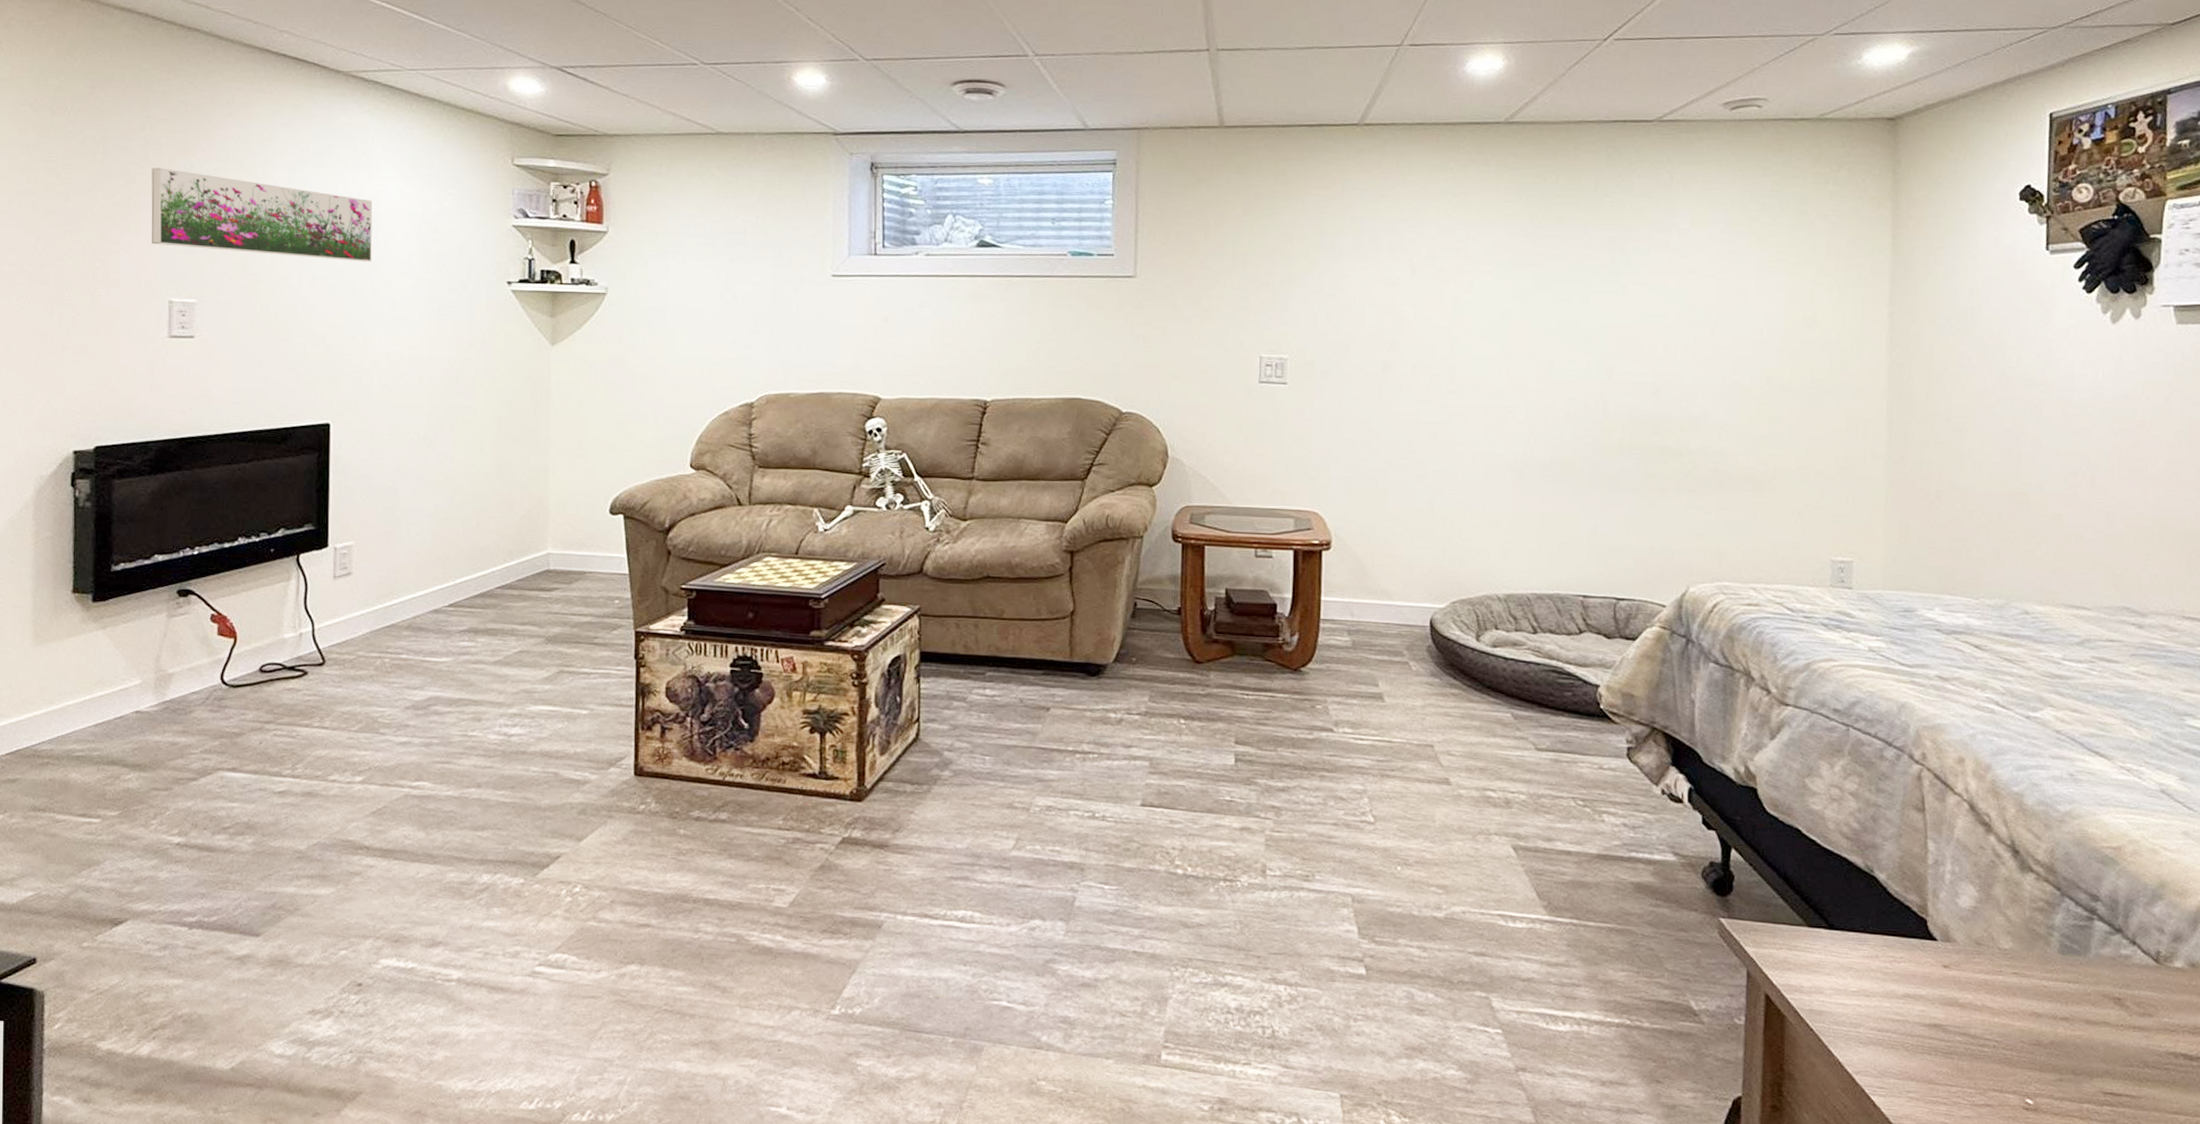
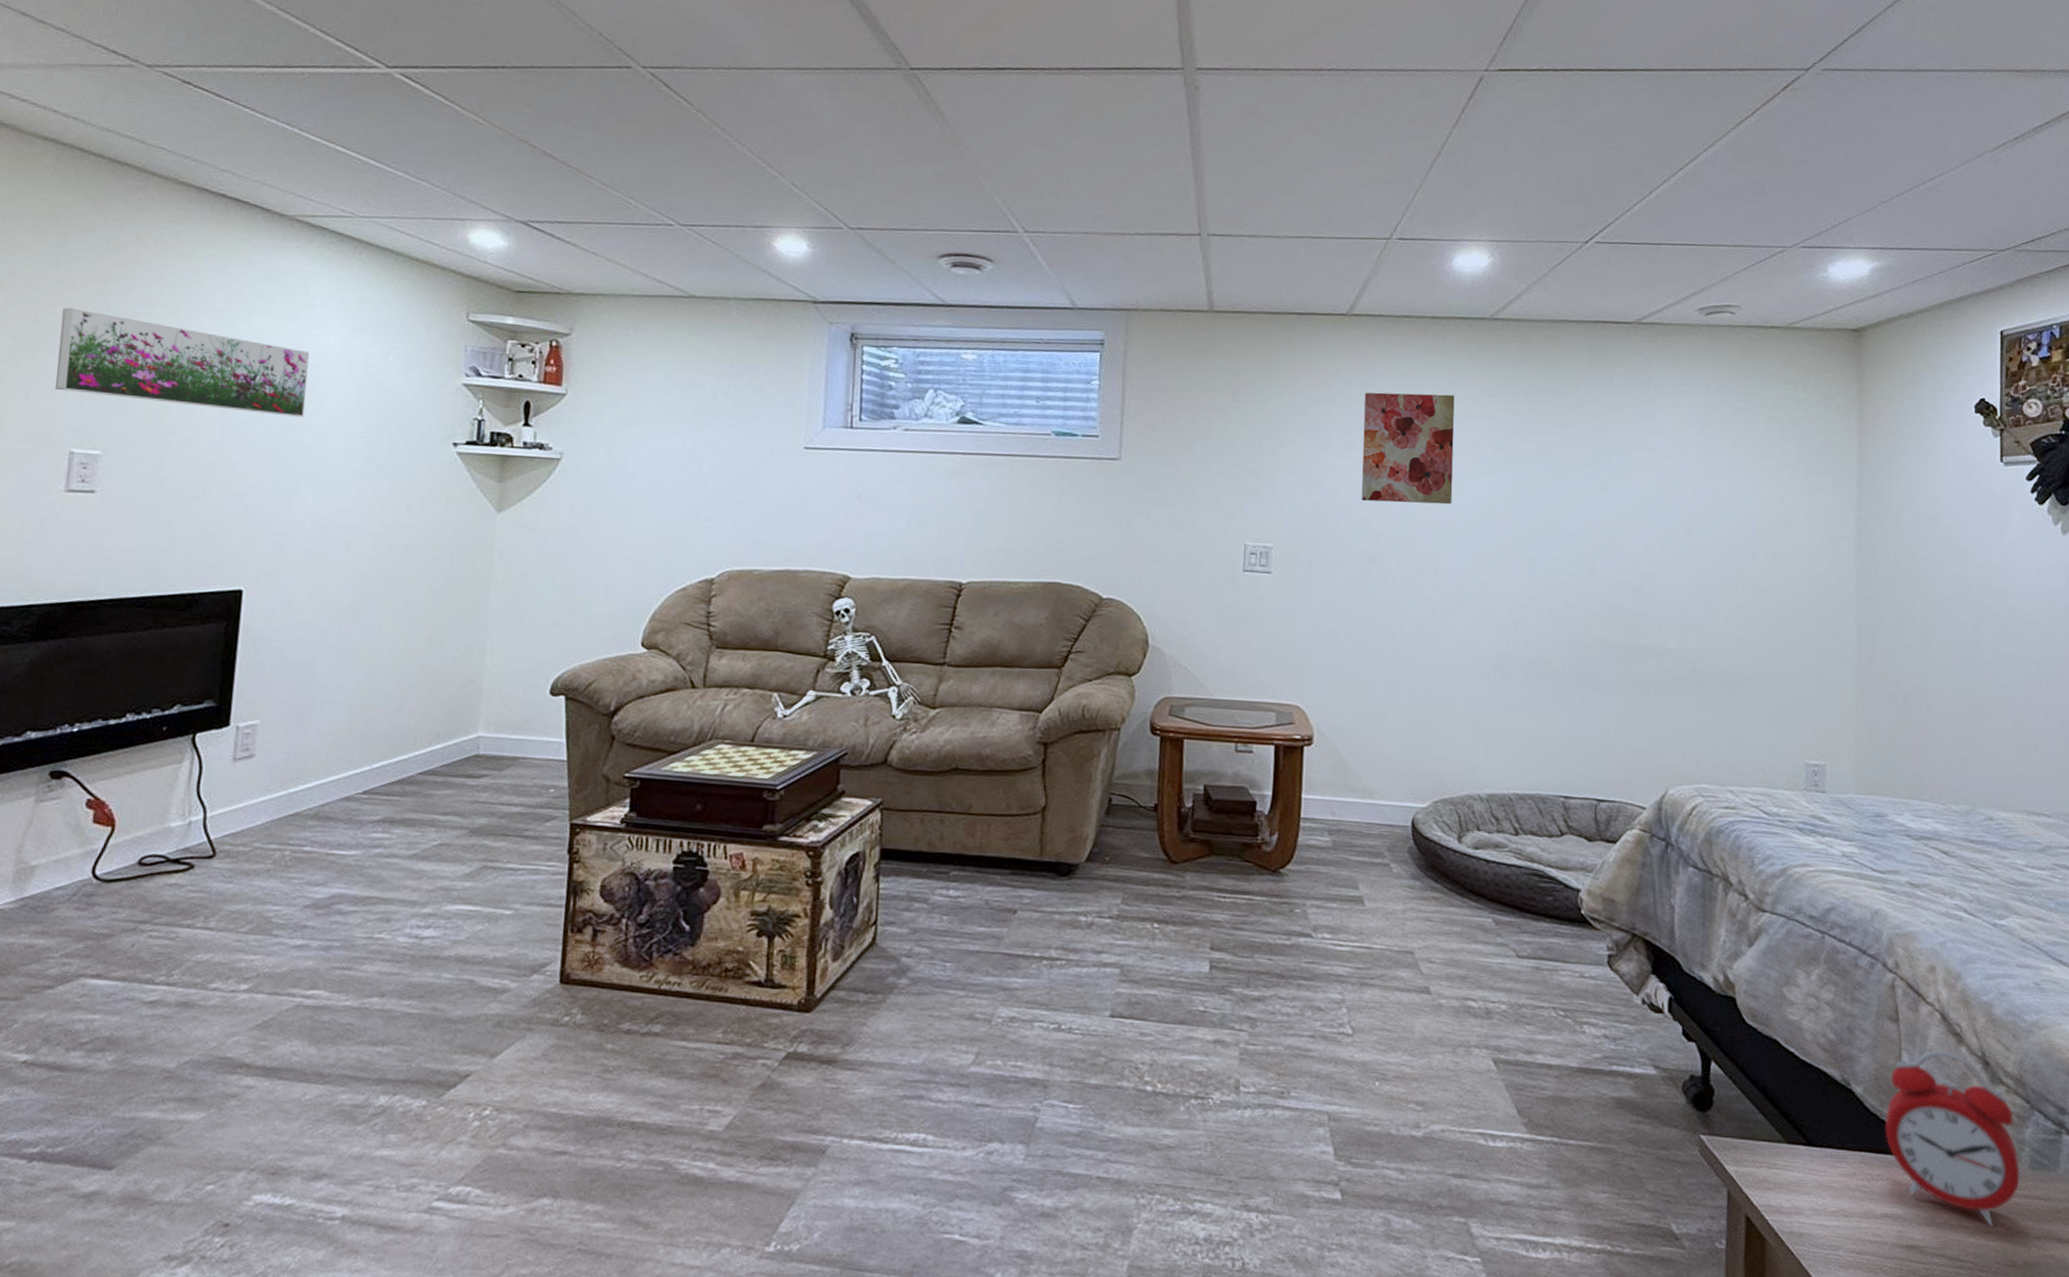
wall art: none [1375,201,1470,312] -> present [1361,392,1455,505]
alarm clock: none [1909,839,2048,1008] -> present [1885,1050,2020,1227]

